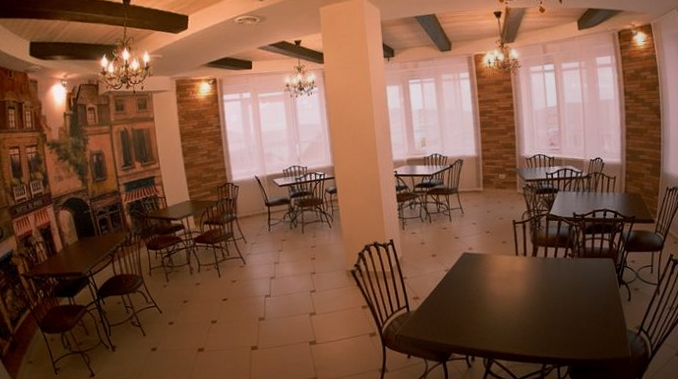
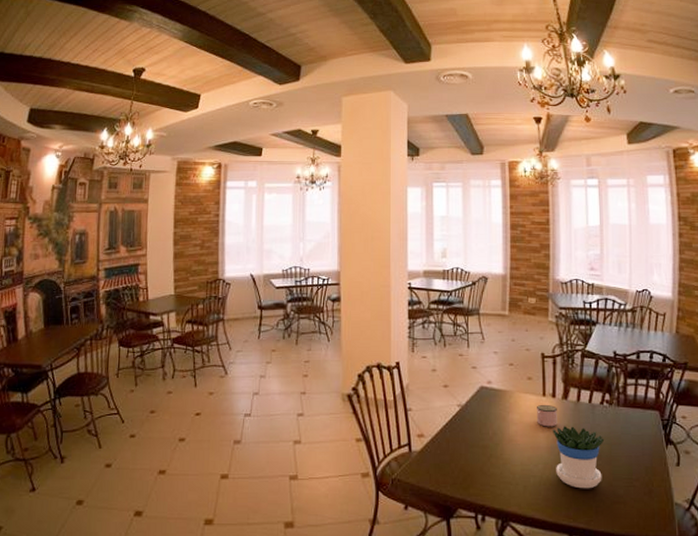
mug: none [511,262,529,281] -> present [537,404,557,427]
flowerpot: none [525,278,569,327] -> present [553,426,605,489]

